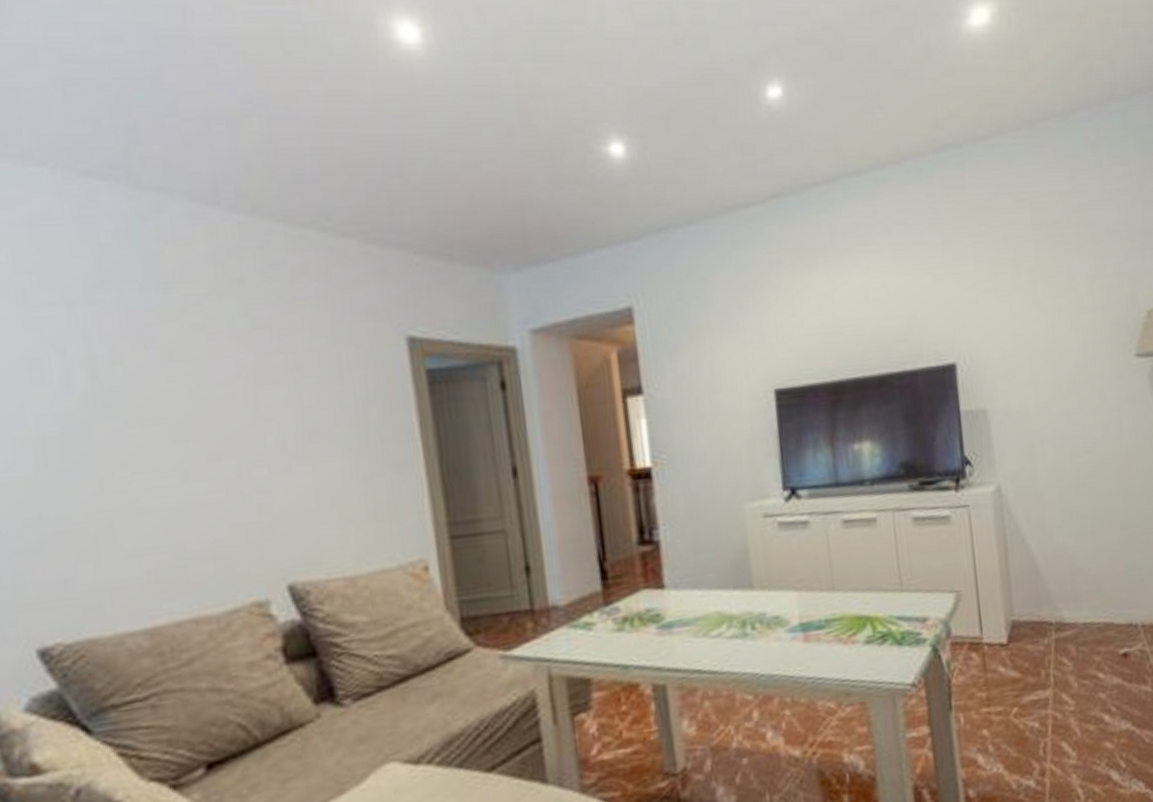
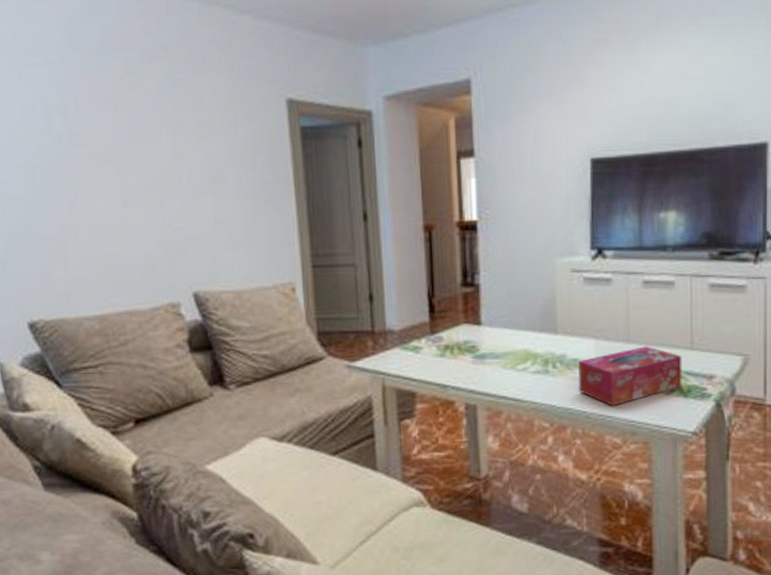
tissue box: none [780,593,895,666] -> present [578,346,682,406]

